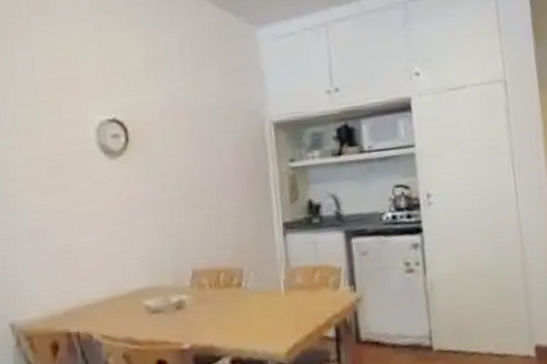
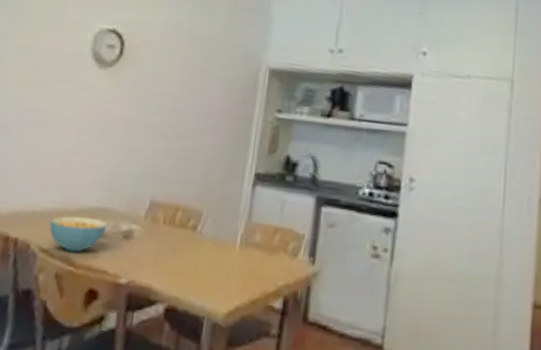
cereal bowl: none [104,298,159,333] -> present [49,216,108,253]

